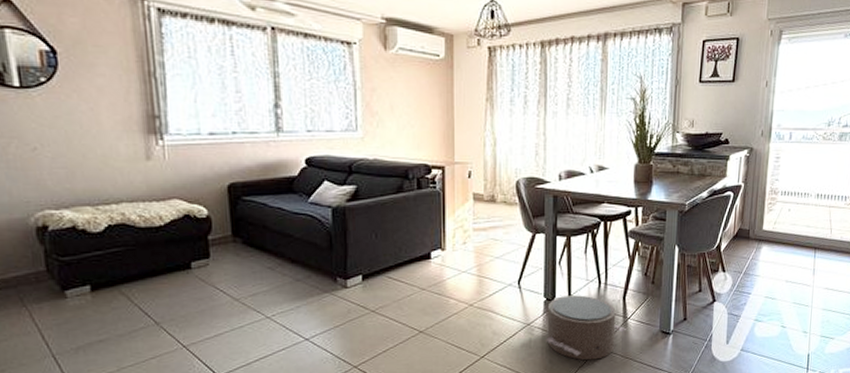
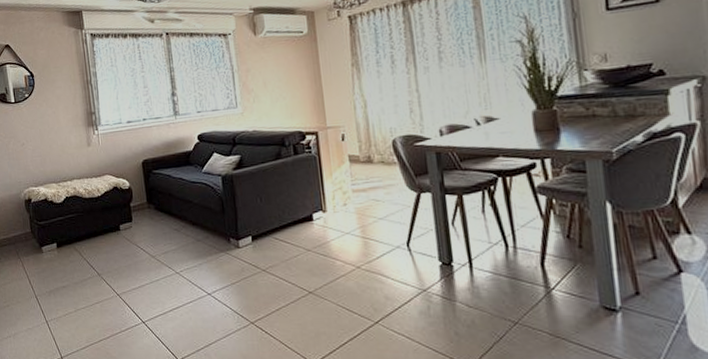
pouf: present [546,295,626,361] -> none [444,259,551,336]

